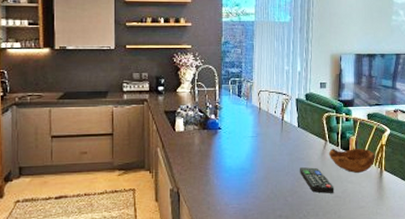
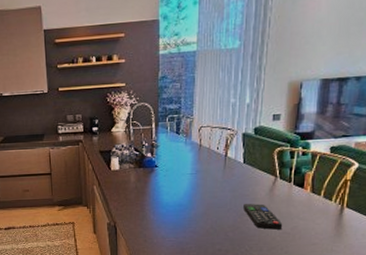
bowl: present [328,148,375,173] -> none [278,184,336,210]

